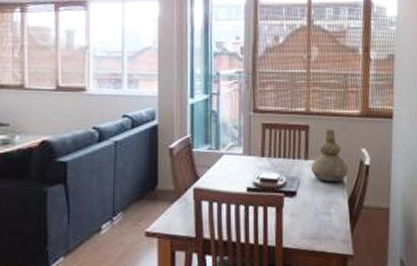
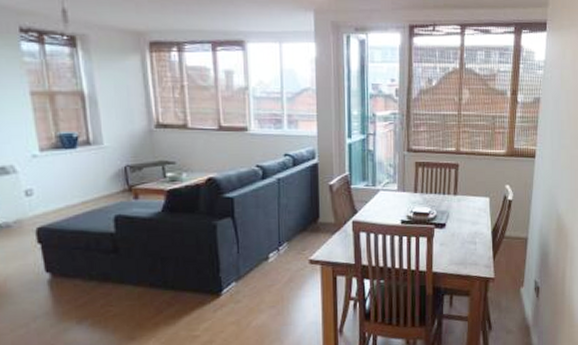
vase: present [310,129,349,183] -> none [459,167,493,215]

